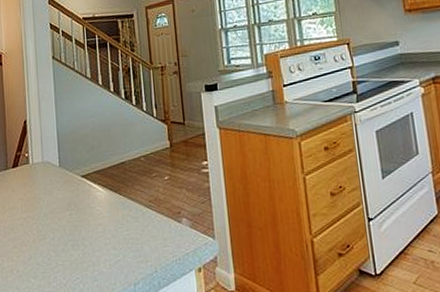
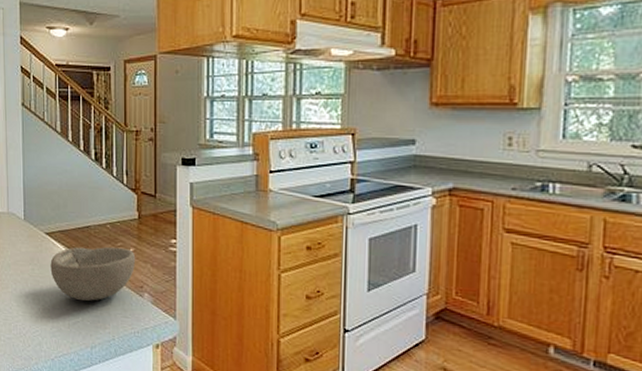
bowl: none [88,177,172,238] -> present [50,246,136,301]

